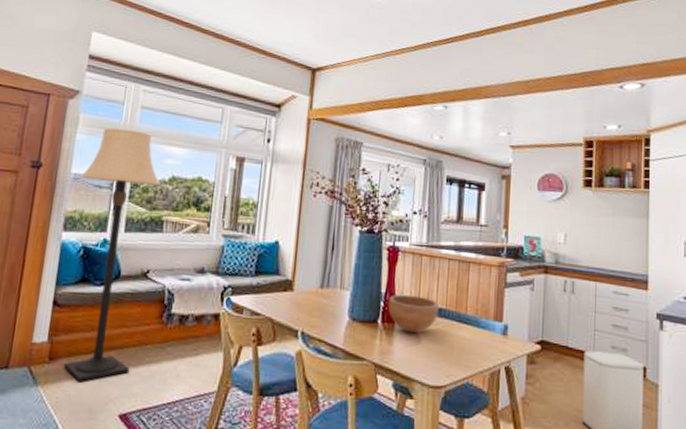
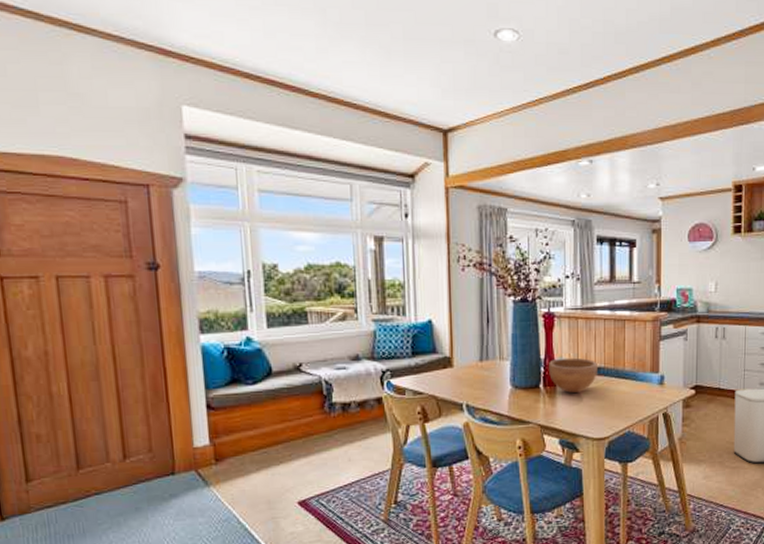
lamp: present [63,127,162,383] -> none [205,217,301,478]

